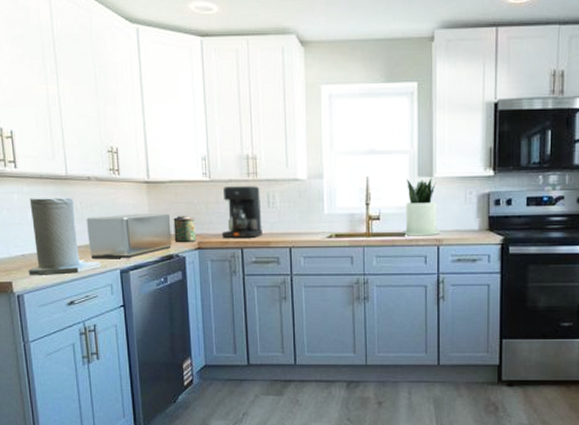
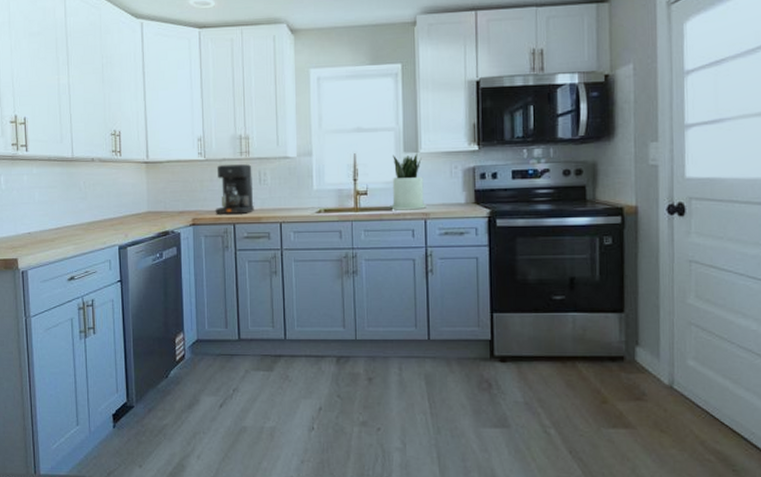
paper towel: present [29,198,101,276] -> none [34,178,101,253]
toaster: present [86,213,172,259] -> none [88,192,168,236]
canister: present [173,216,196,243] -> none [170,194,191,220]

